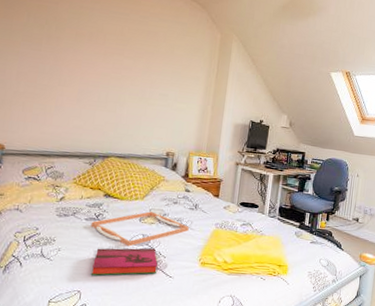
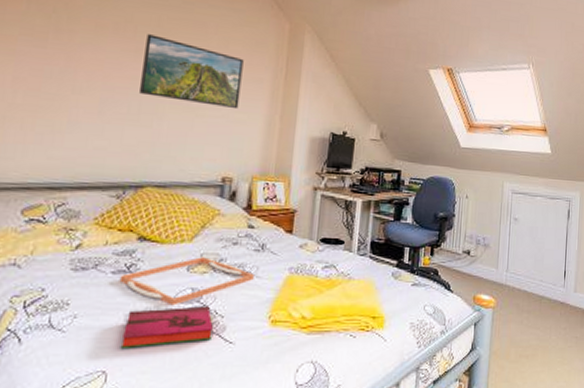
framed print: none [107,41,185,100] -> present [140,34,244,110]

